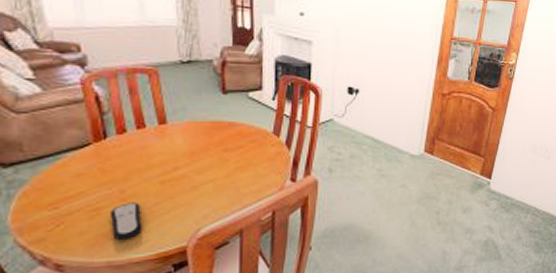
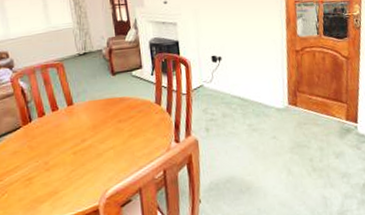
remote control: present [109,202,143,241] -> none [38,171,64,205]

